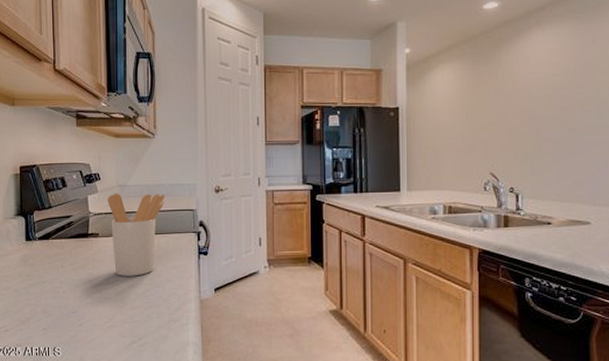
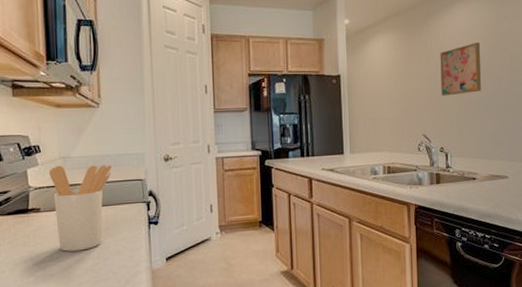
wall art: none [513,72,562,131] -> present [440,43,482,96]

